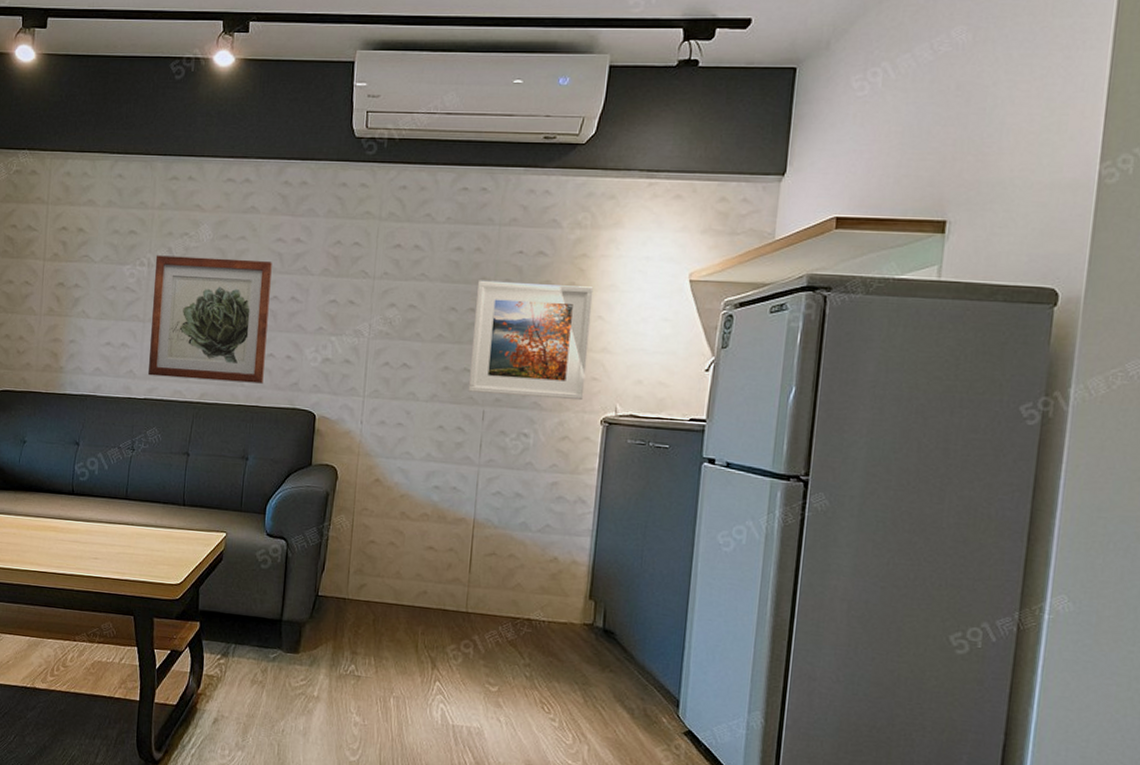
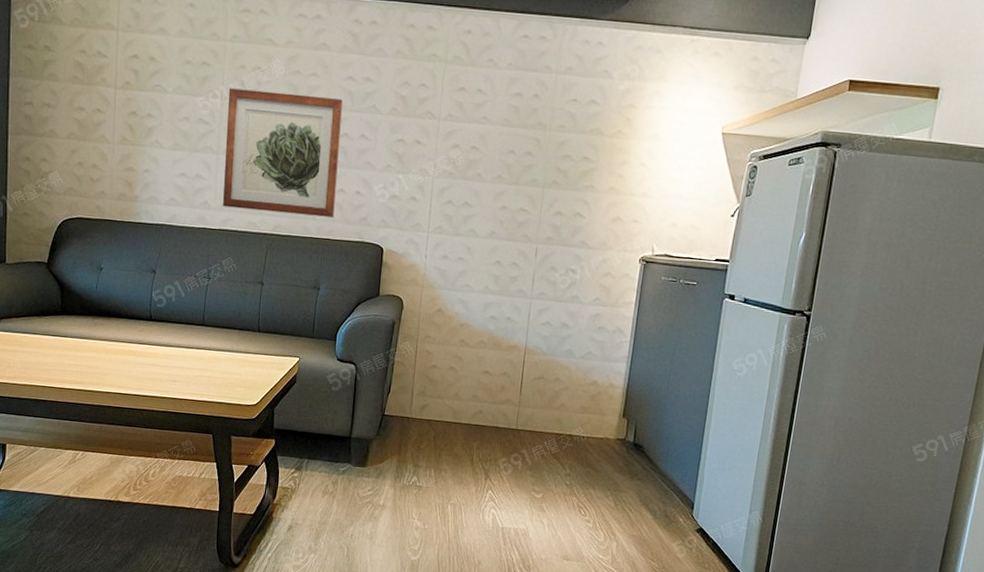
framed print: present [468,280,594,401] -> none [523,125,638,241]

